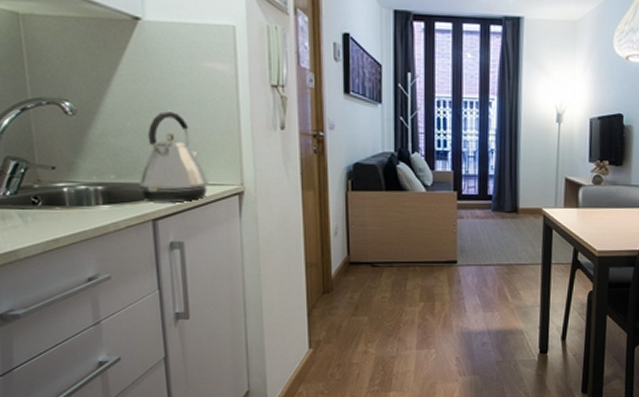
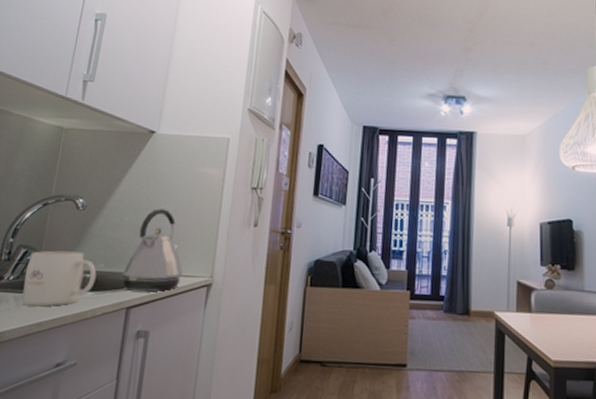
mug: none [22,162,110,223] -> present [22,250,97,307]

